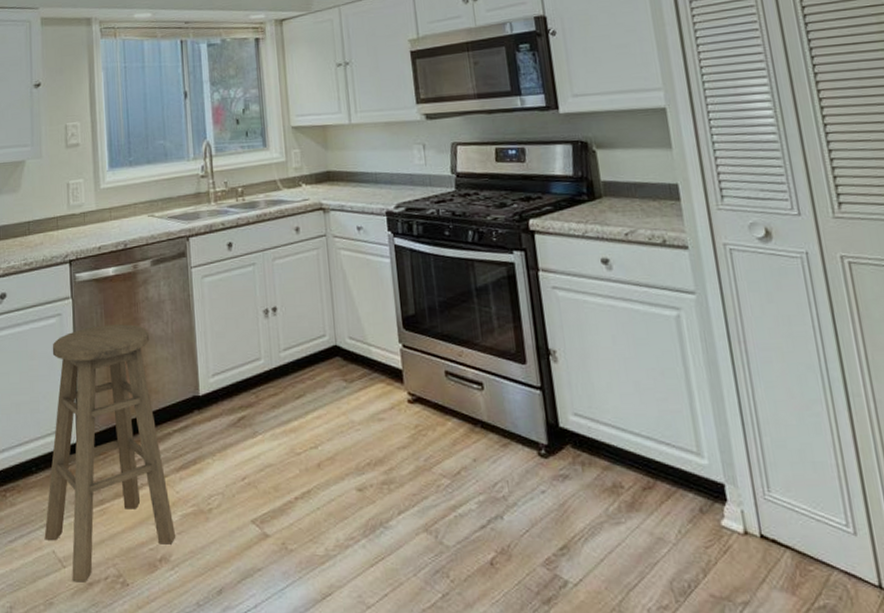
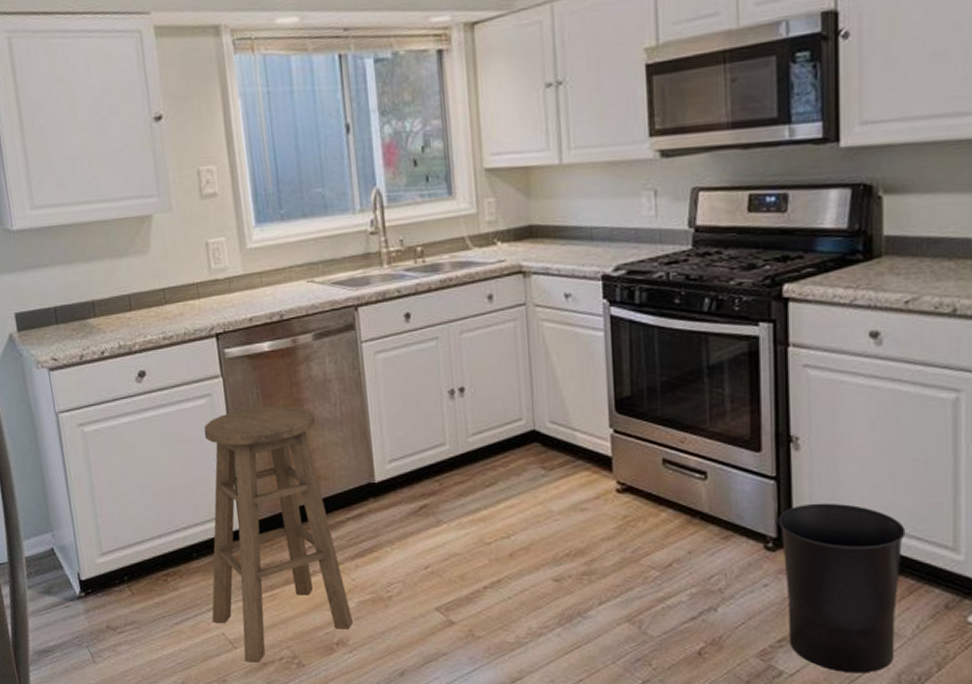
waste bin: none [547,411,664,582] -> present [778,503,906,674]

